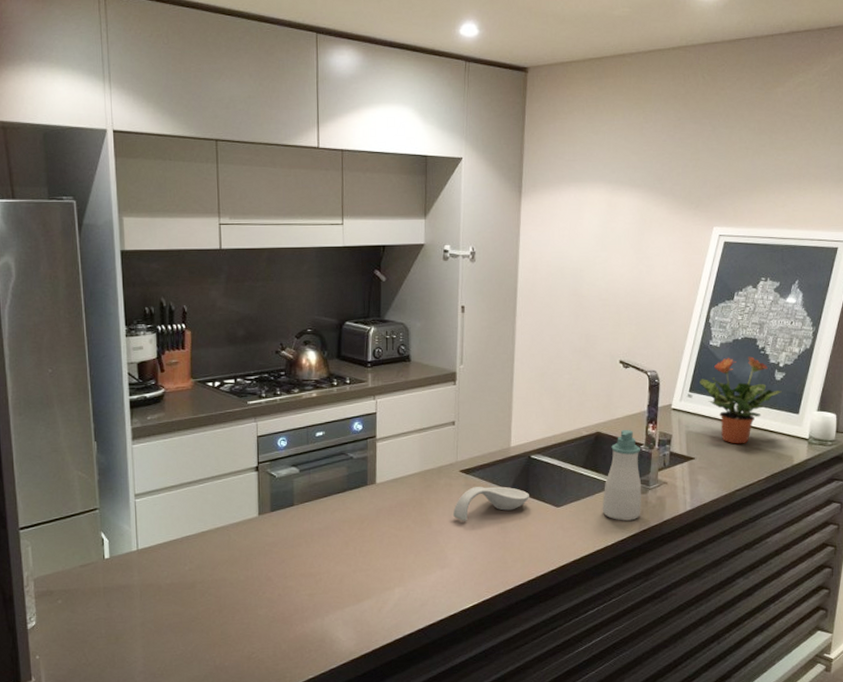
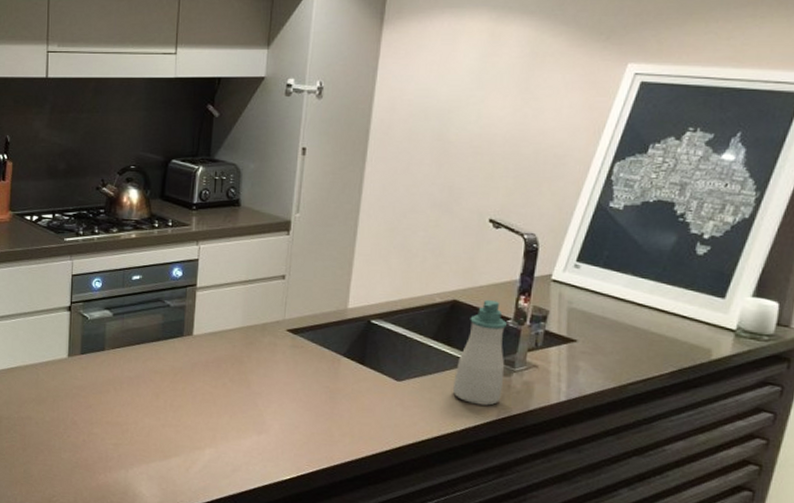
spoon rest: present [453,486,529,521] -> none [276,349,365,386]
potted plant: present [700,356,782,444] -> none [591,223,704,329]

